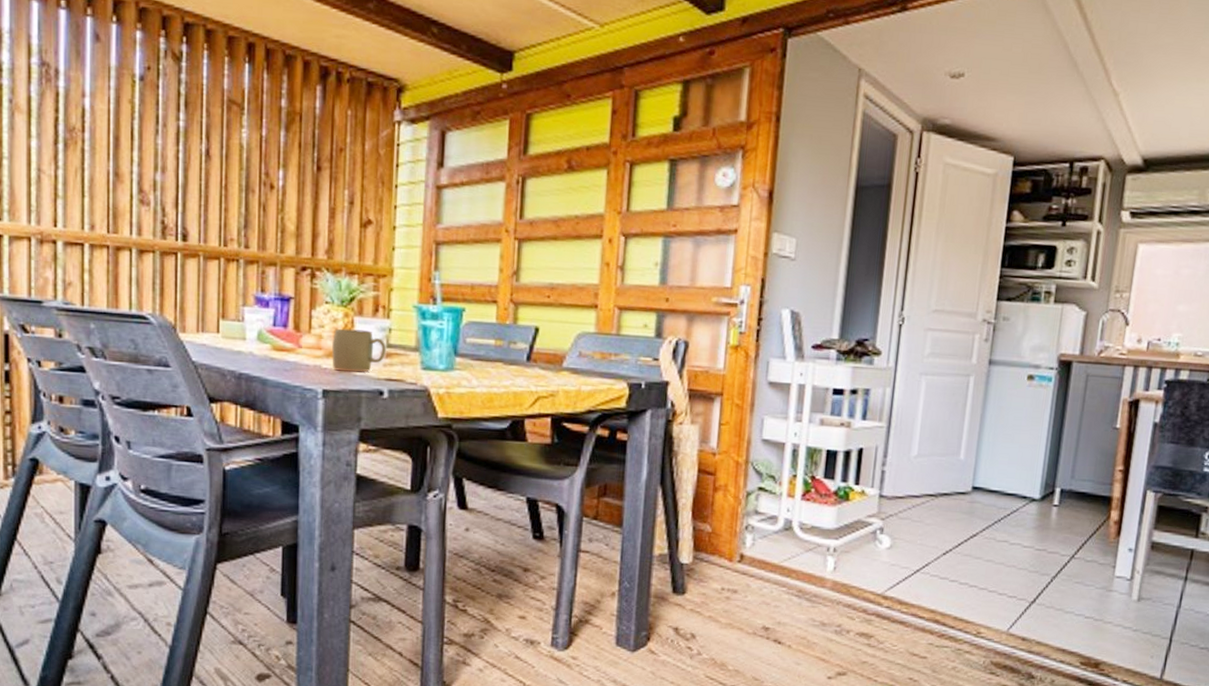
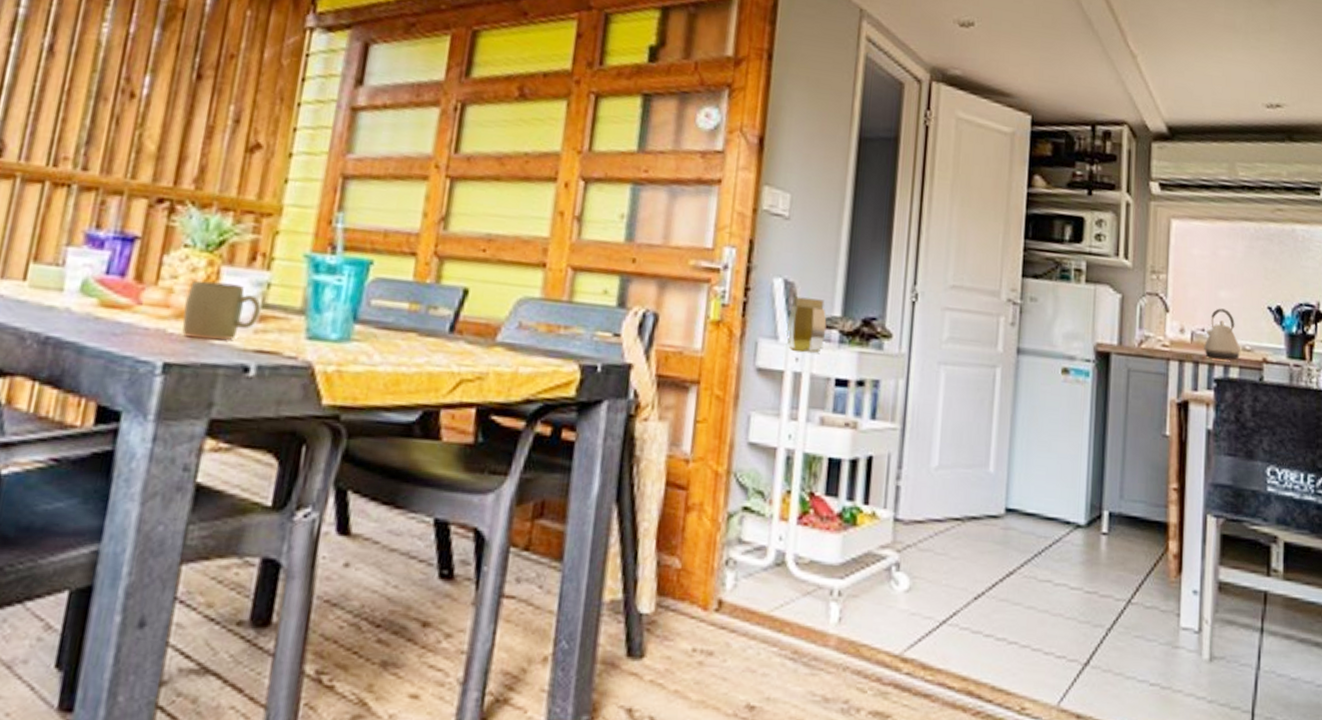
jar: none [793,324,827,369] -> present [787,297,827,353]
kettle: none [1158,320,1193,365] -> present [1204,308,1241,361]

